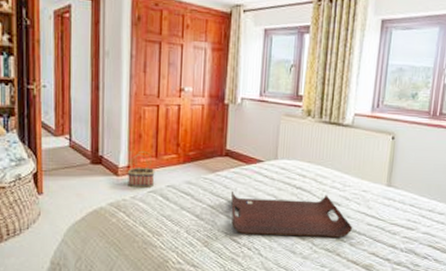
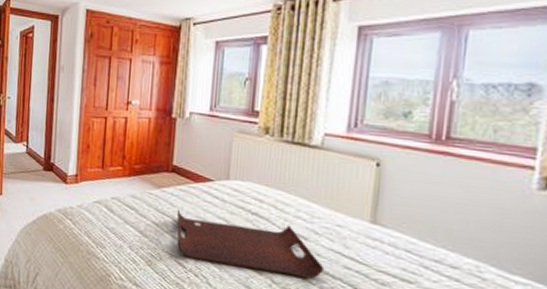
basket: present [127,150,155,188] -> none [75,160,101,198]

